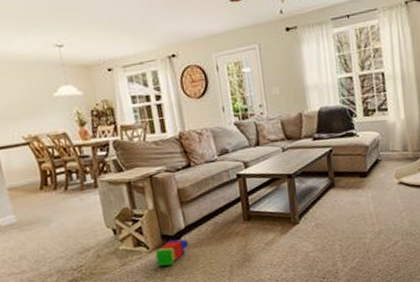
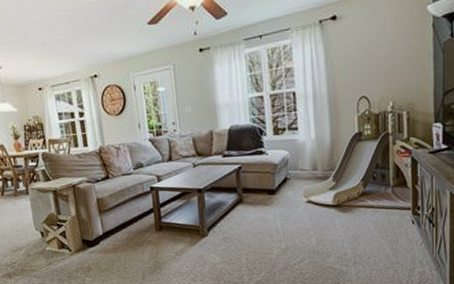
stacking toy: present [155,239,189,266] -> none [76,244,106,268]

